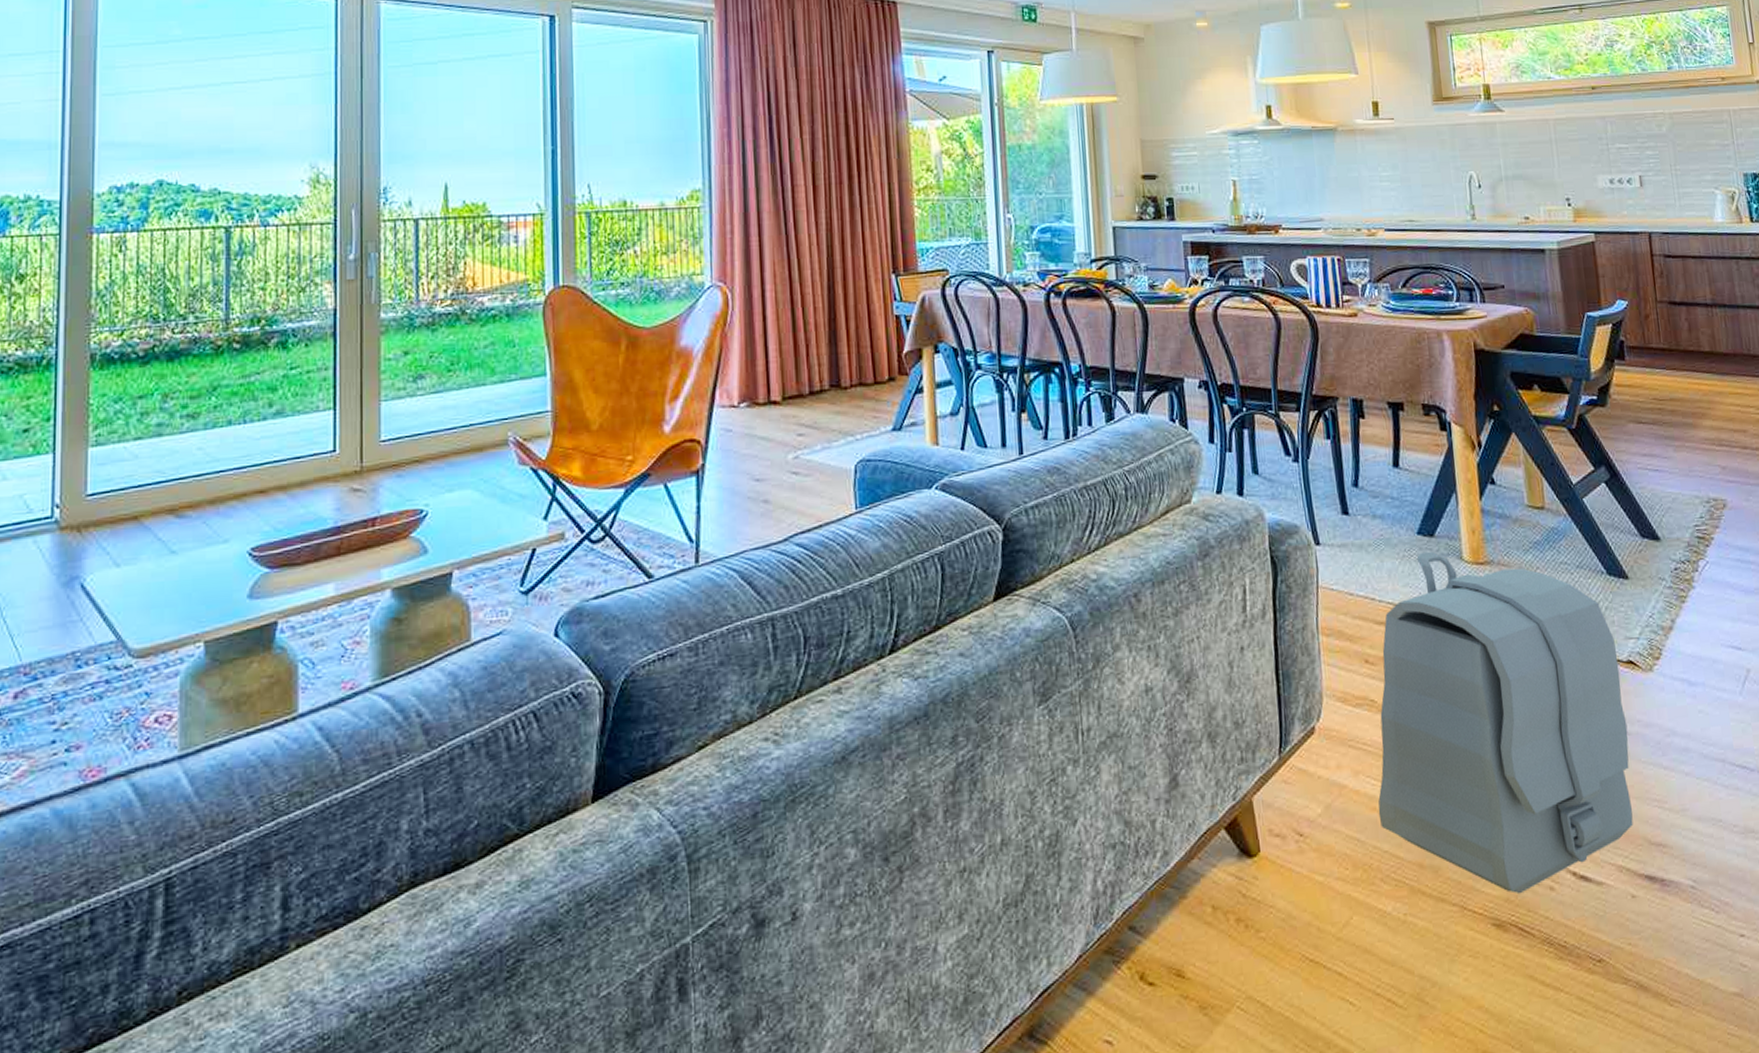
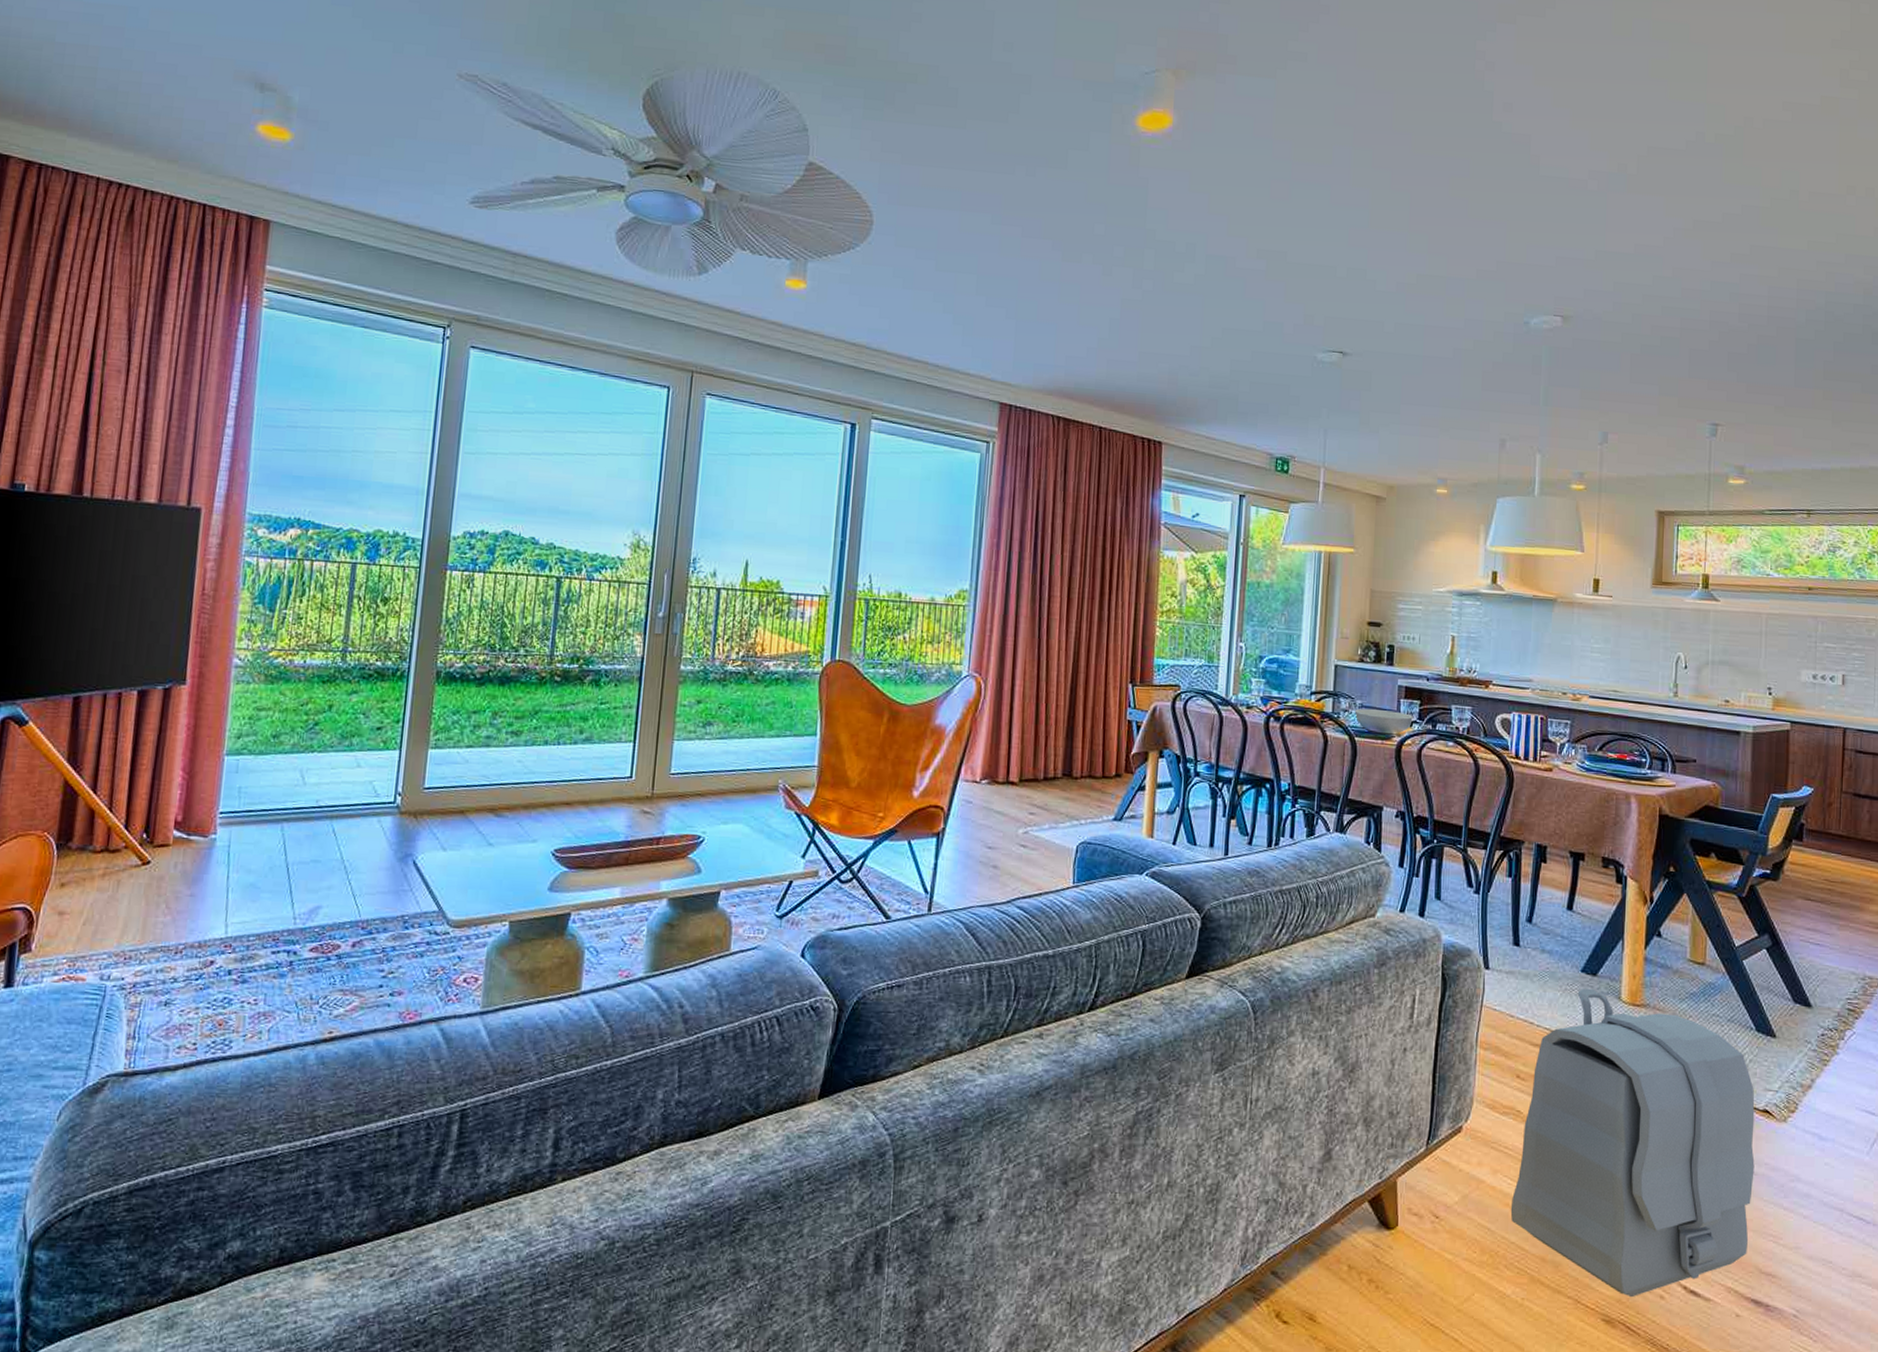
bowl: none [1140,270,1203,299] -> present [1354,708,1413,736]

